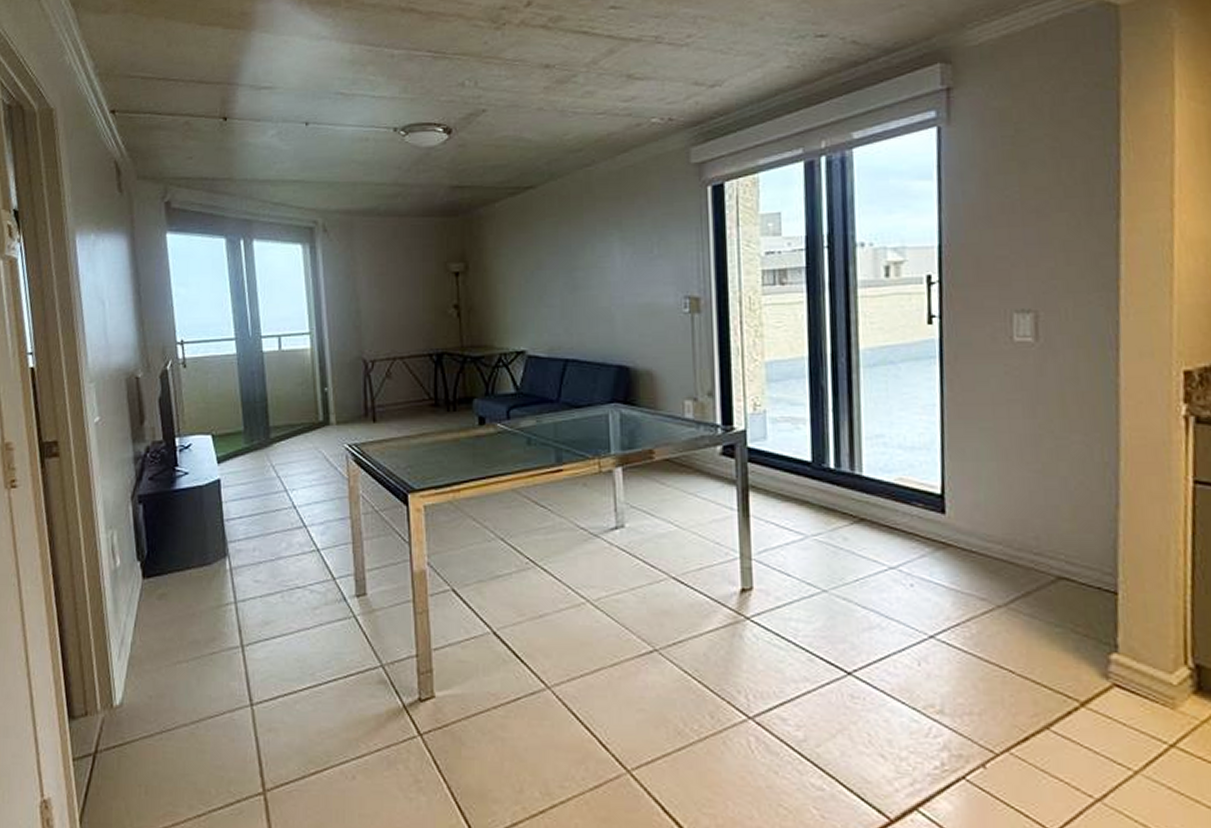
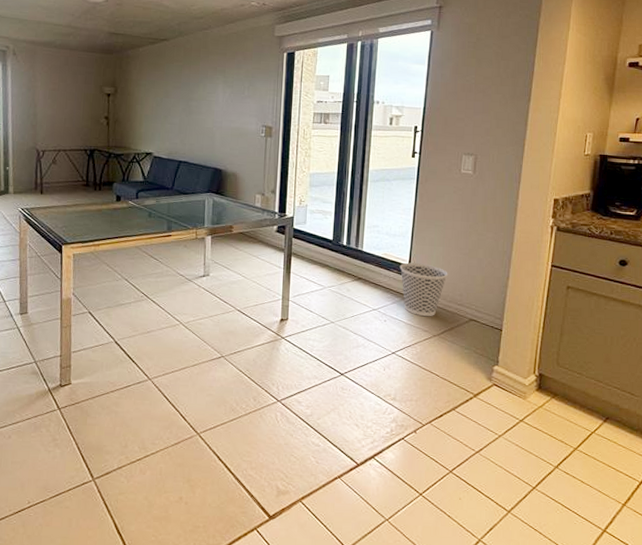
wastebasket: none [926,490,1011,576] -> present [399,262,448,317]

